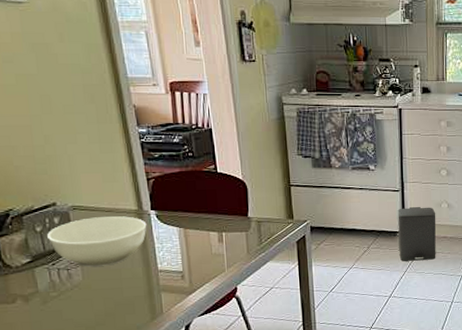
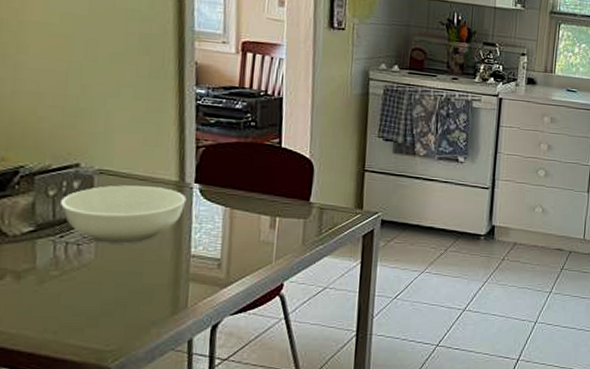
pedal bin: present [397,206,436,261] -> none [480,207,528,271]

